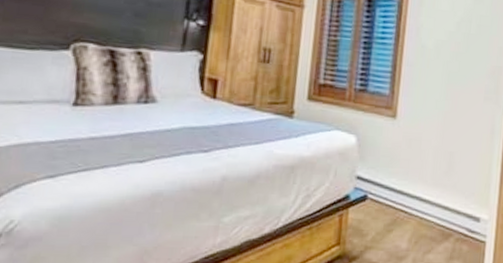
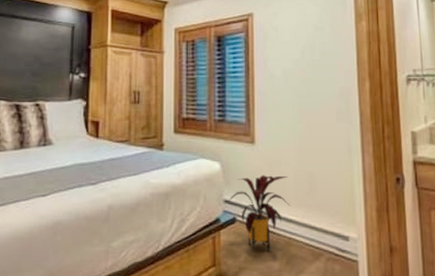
house plant: none [360,152,427,232] -> present [227,175,291,253]

